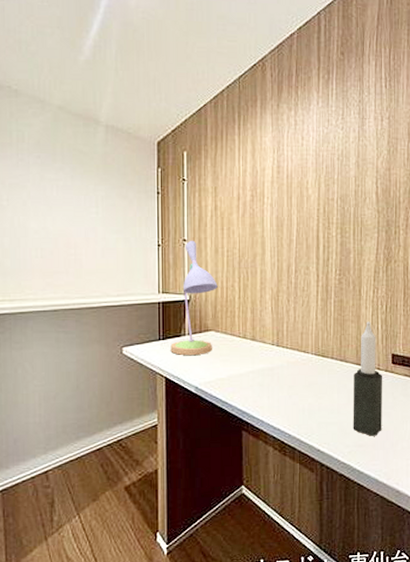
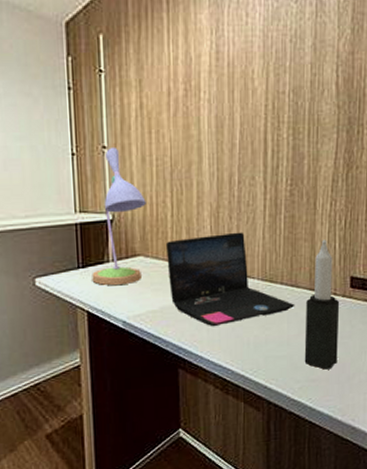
laptop: none [233,313,344,395] -> present [165,232,295,327]

